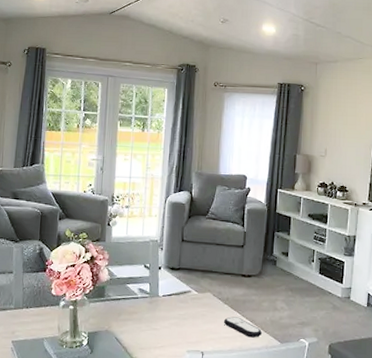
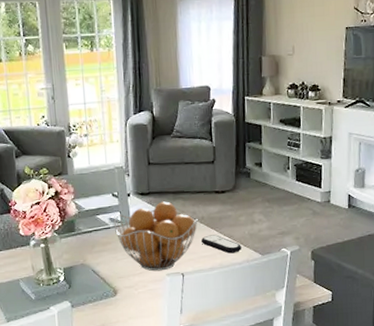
fruit basket: none [142,278,223,347] -> present [113,201,198,272]

